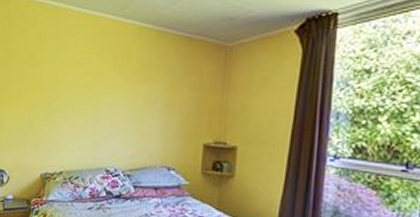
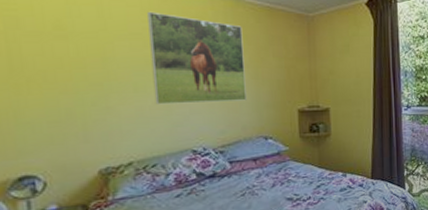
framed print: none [85,43,162,129] -> present [147,11,247,105]

